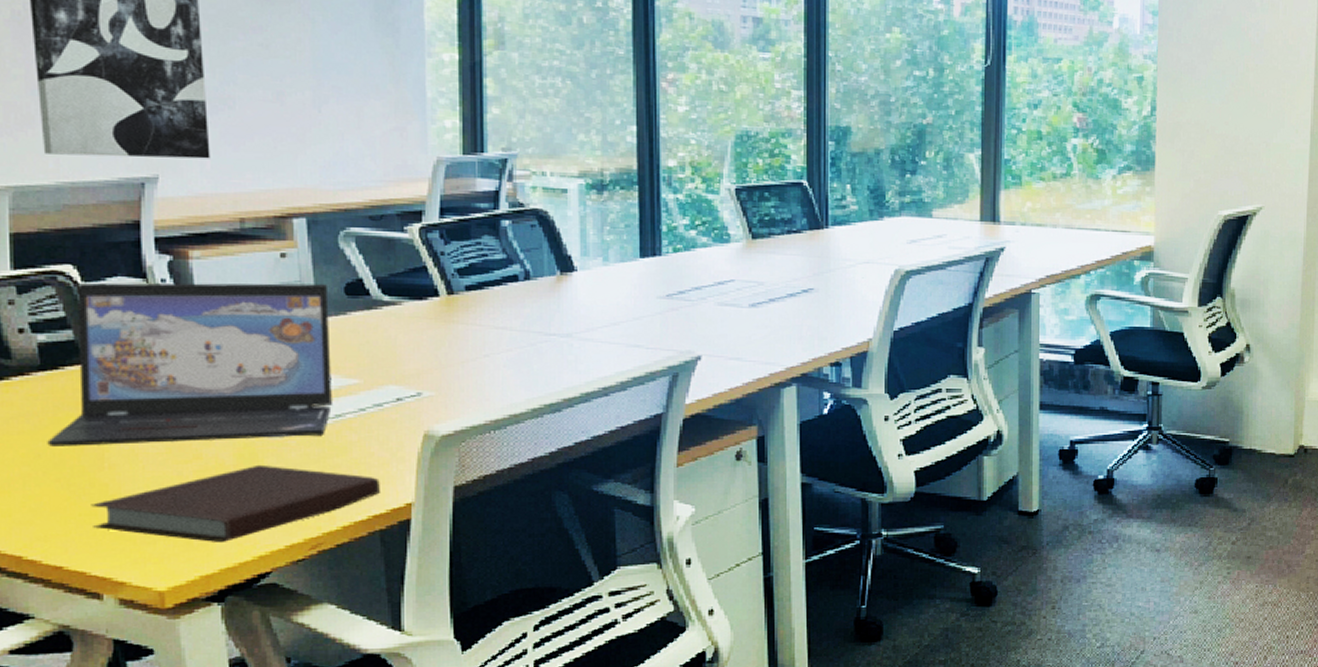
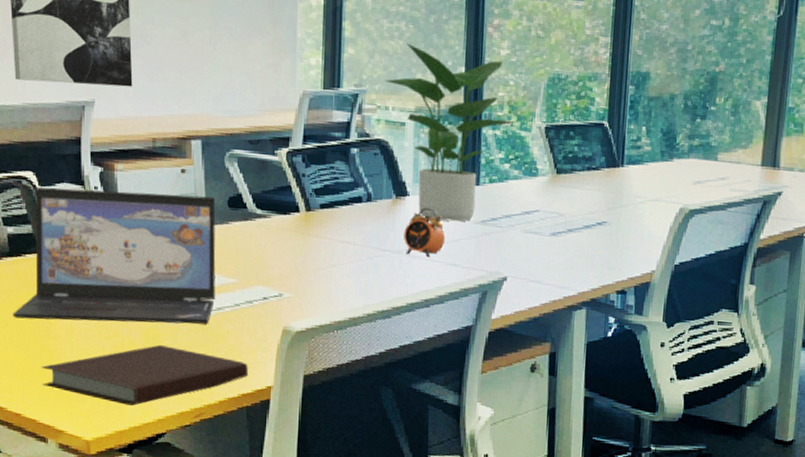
potted plant: none [540,100,702,297] -> present [385,43,517,222]
alarm clock: none [573,283,624,340] -> present [404,207,446,258]

